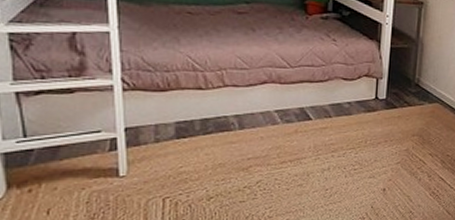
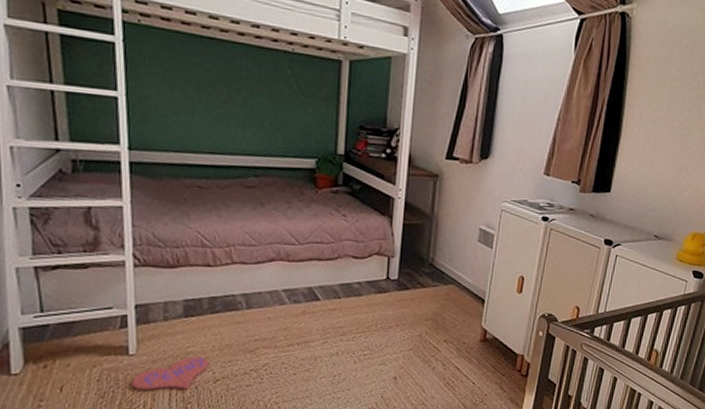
slippers: none [123,176,203,211] -> present [132,357,209,391]

